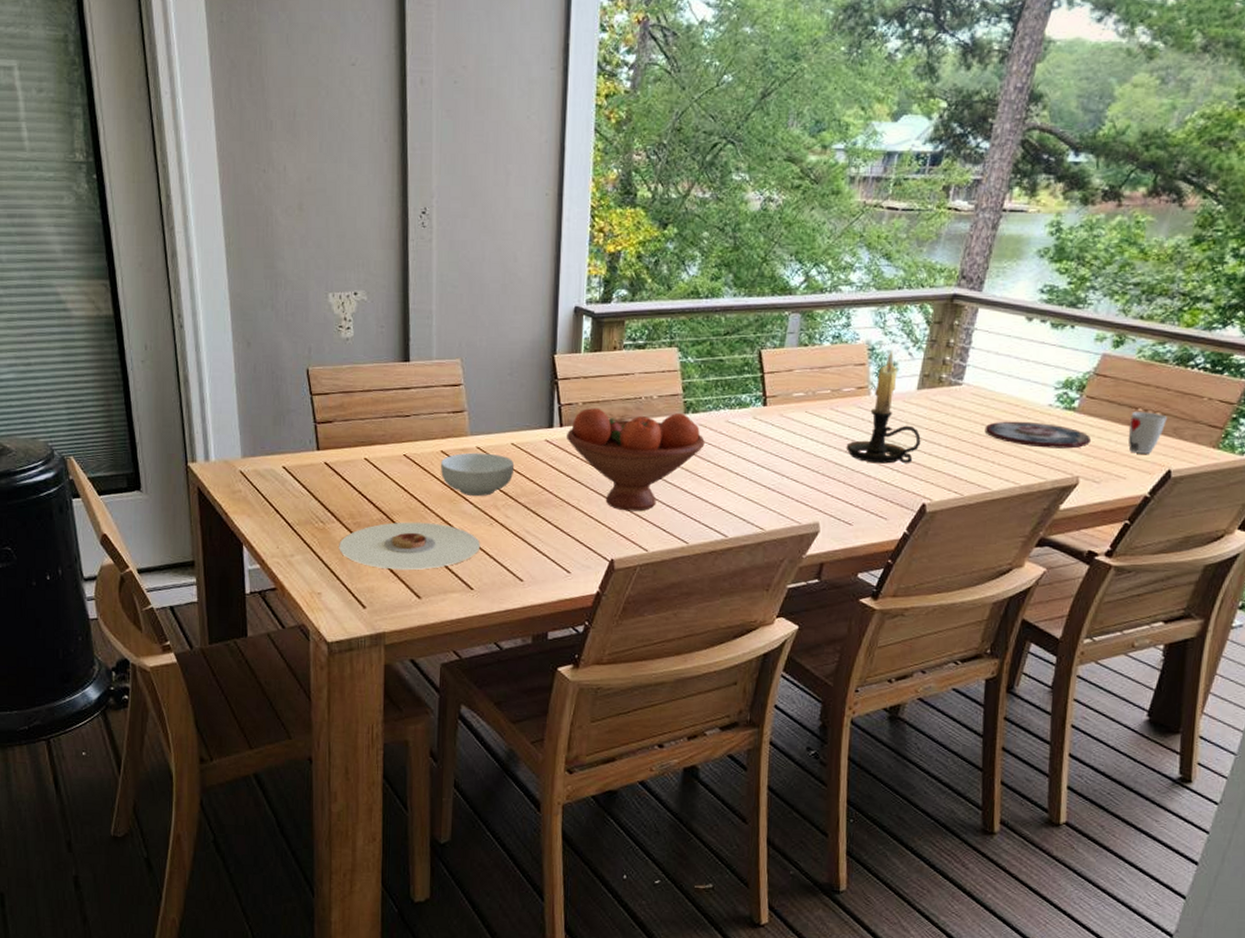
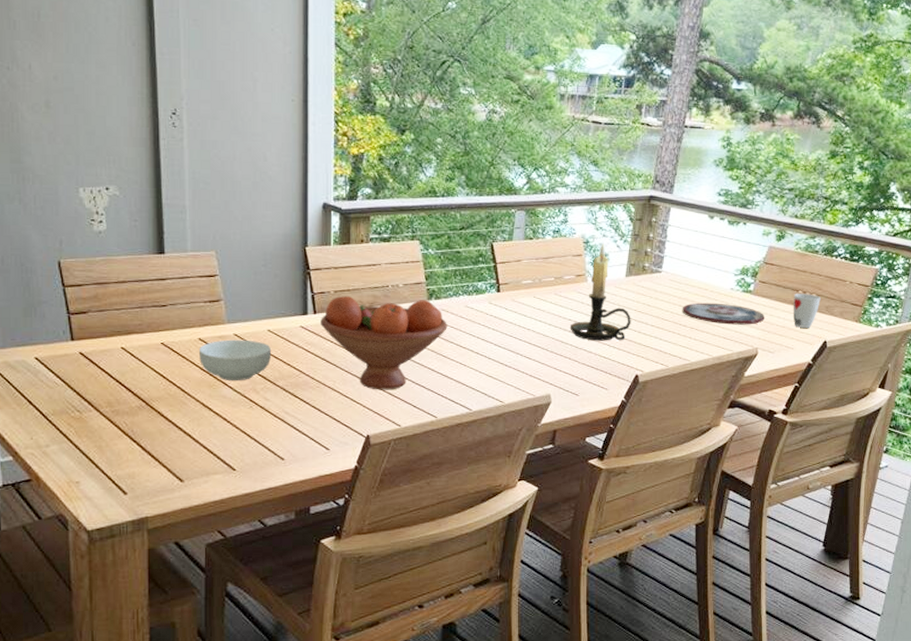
plate: present [339,522,481,570] -> none [97,408,242,455]

